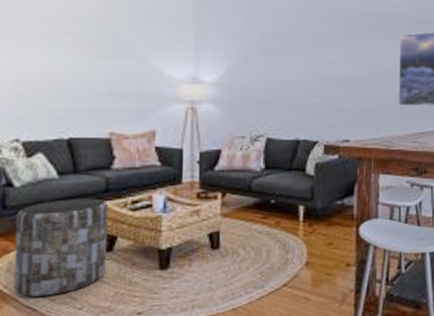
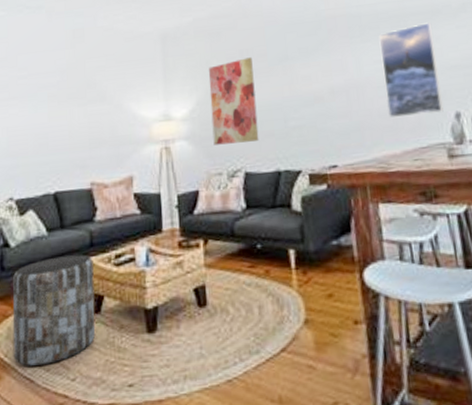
wall art: none [240,36,285,112] -> present [209,57,259,145]

